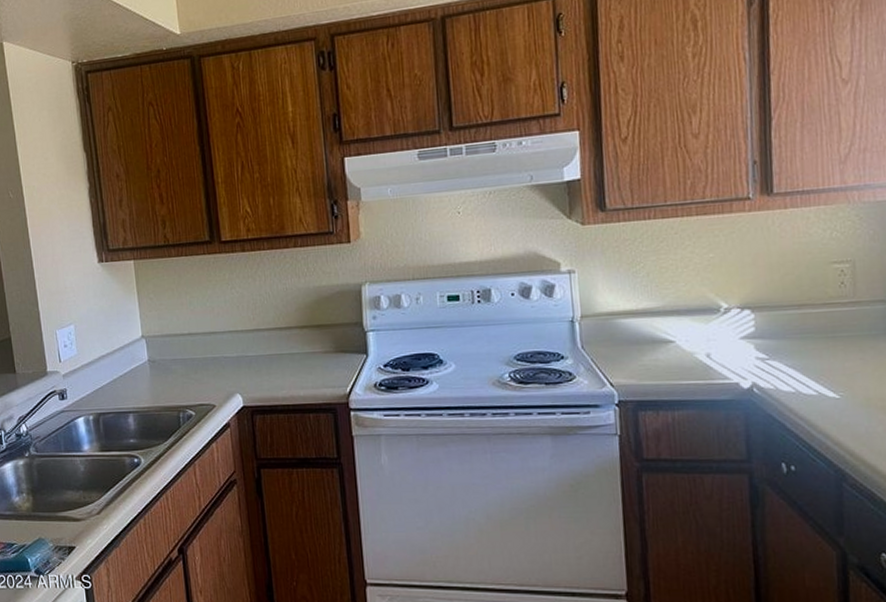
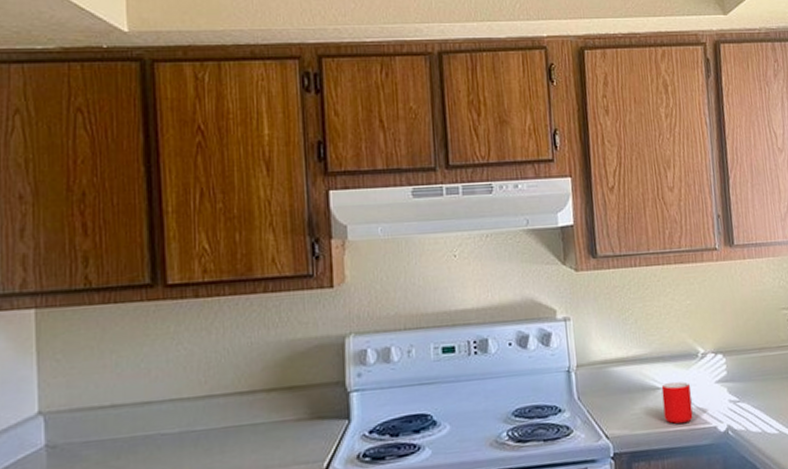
mug: none [674,335,711,377] -> present [661,381,693,424]

